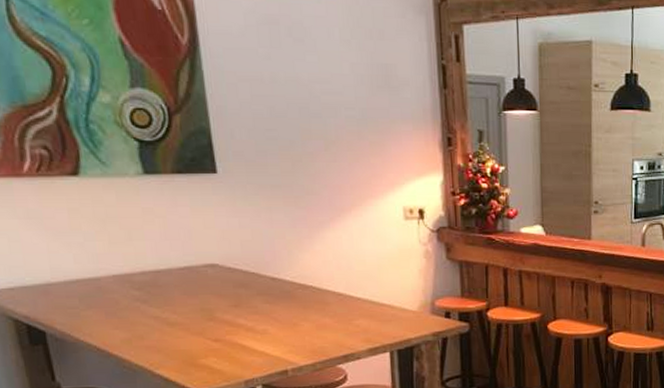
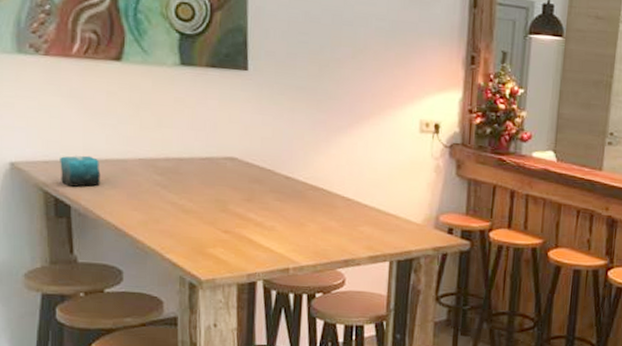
candle: none [26,277,75,312] -> present [60,155,101,187]

